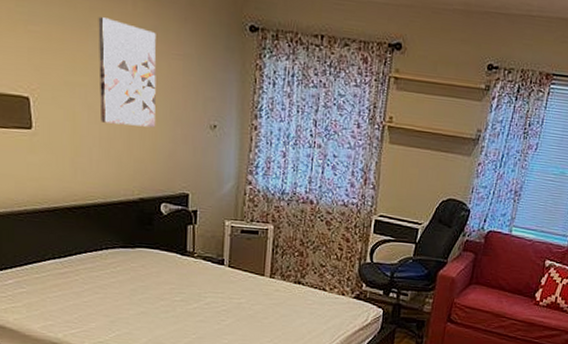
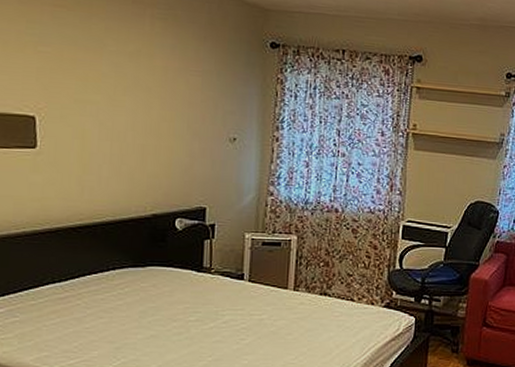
wall art: present [98,17,156,128] -> none [112,37,174,143]

